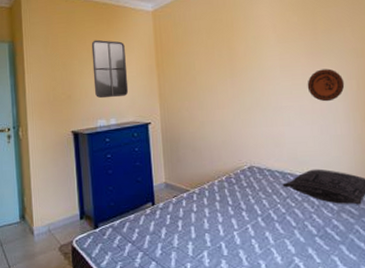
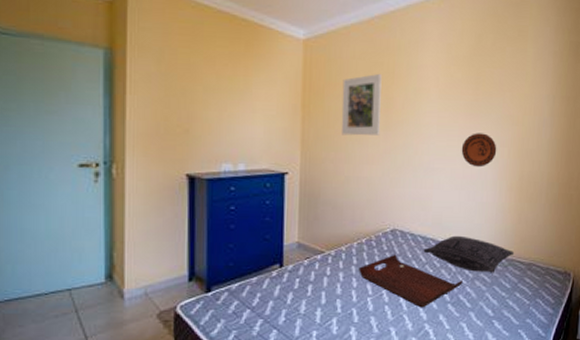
home mirror: present [91,39,129,99] -> none [221,63,266,139]
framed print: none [188,28,227,86] -> present [341,73,382,136]
serving tray: none [222,189,328,240] -> present [359,254,463,307]

